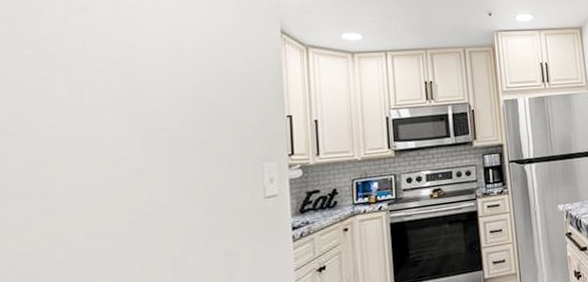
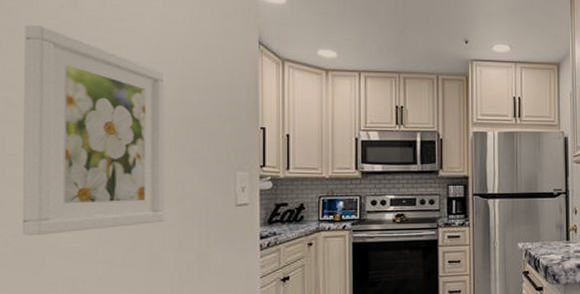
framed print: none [29,33,188,255] -> present [23,25,165,236]

